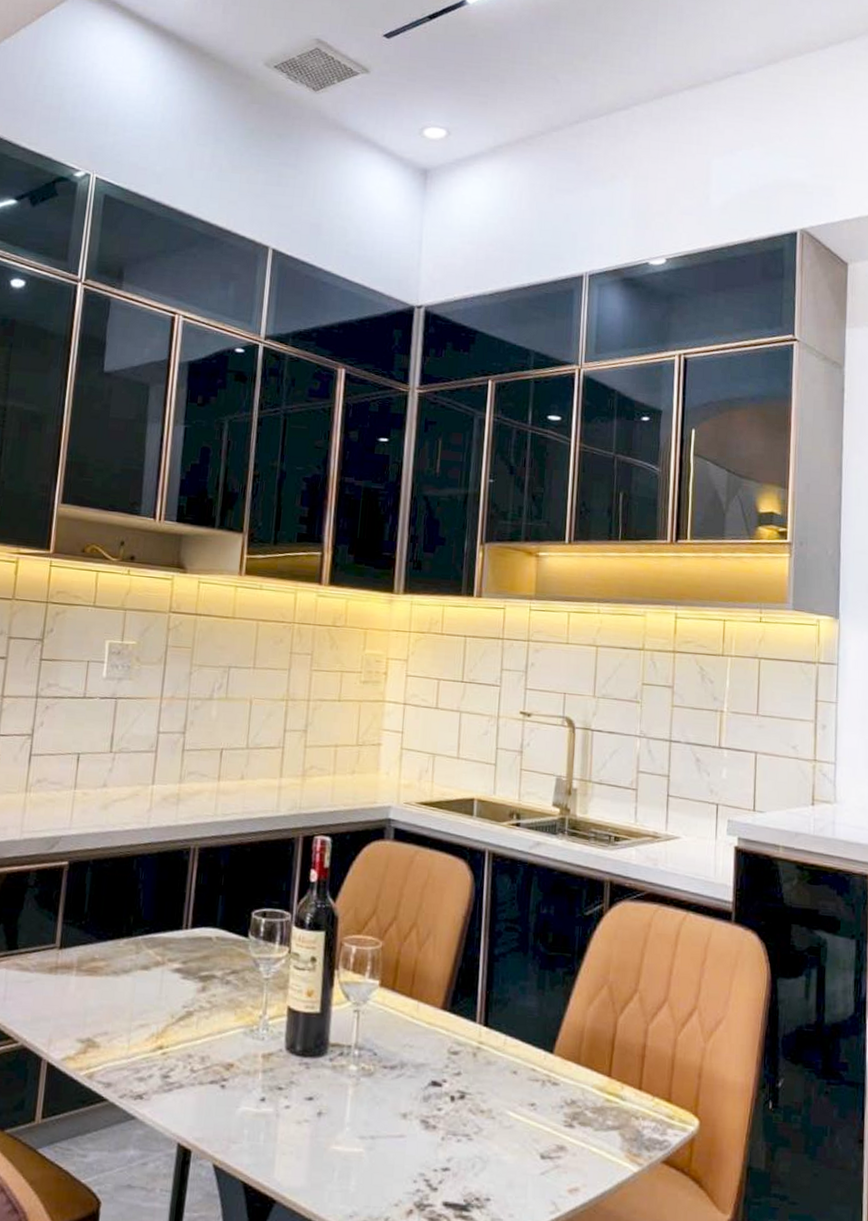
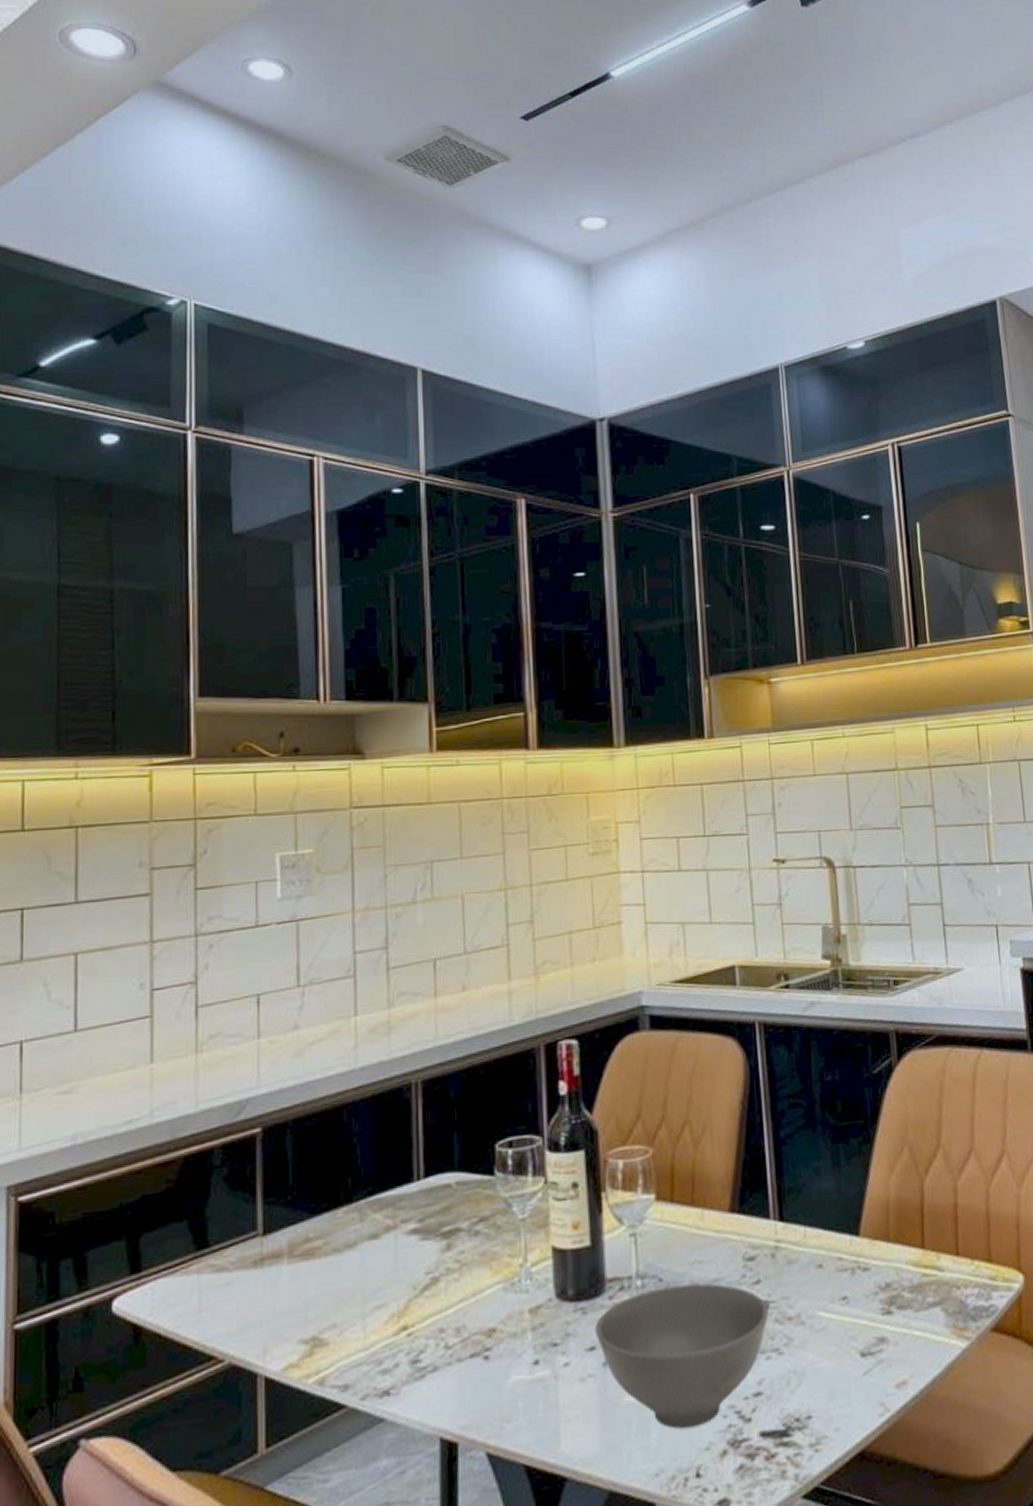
bowl: none [314,1060,465,1184] -> present [595,1283,769,1429]

